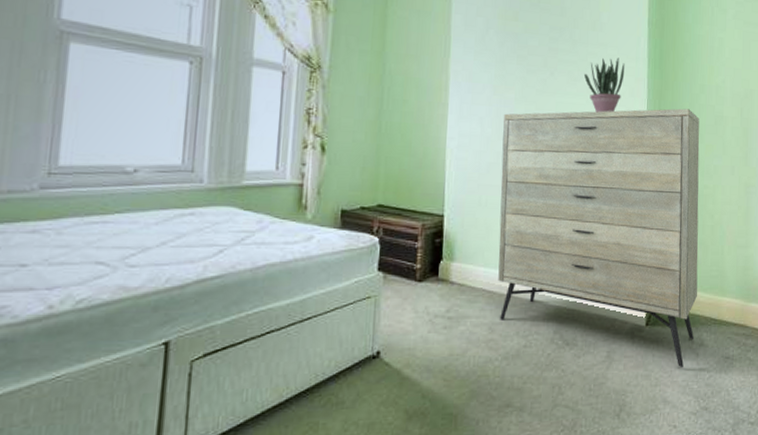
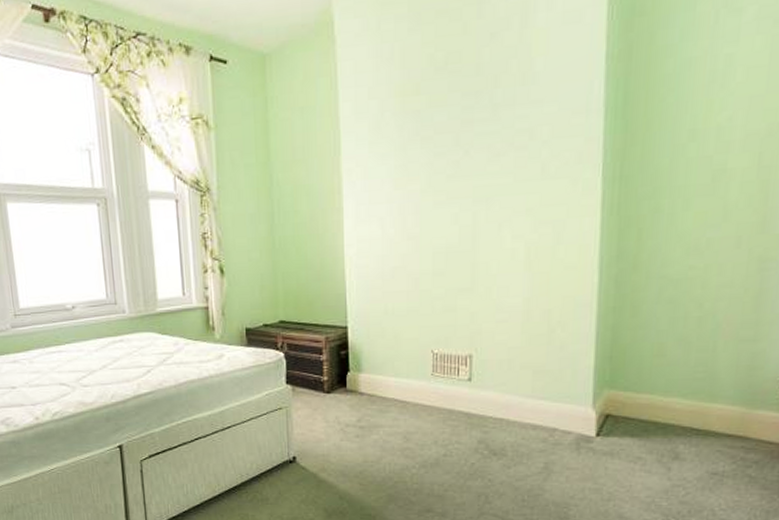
dresser: present [498,108,700,368] -> none [407,167,686,483]
potted plant: present [584,57,625,113] -> none [511,115,569,192]

